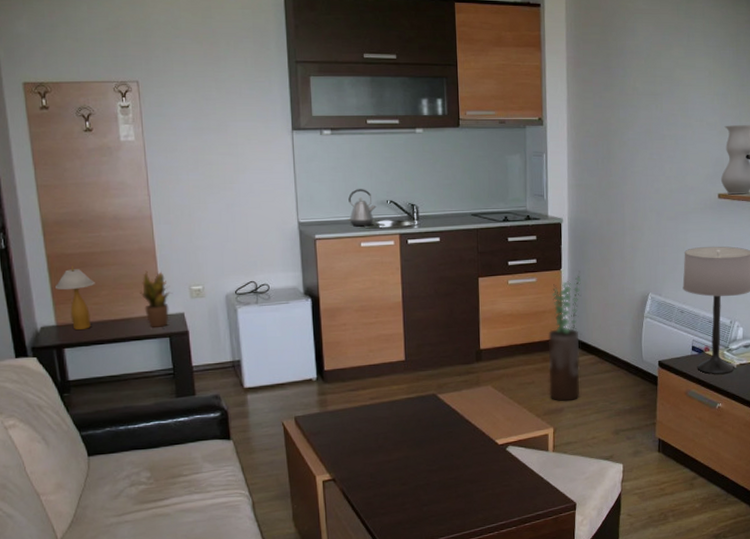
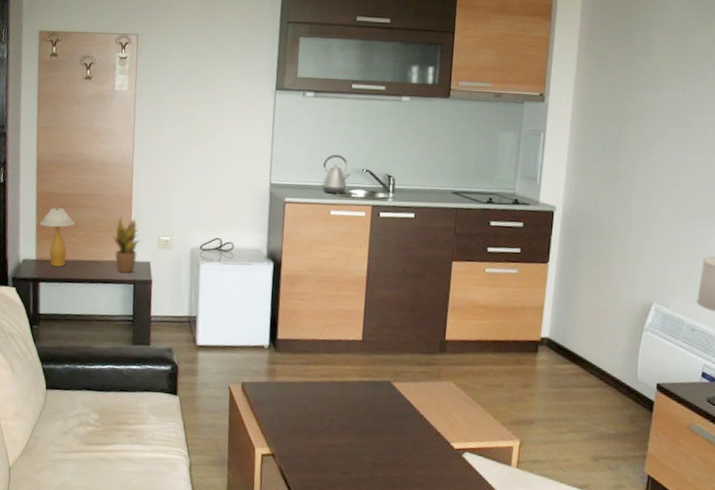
vase: present [547,271,581,402] -> none [519,267,571,413]

